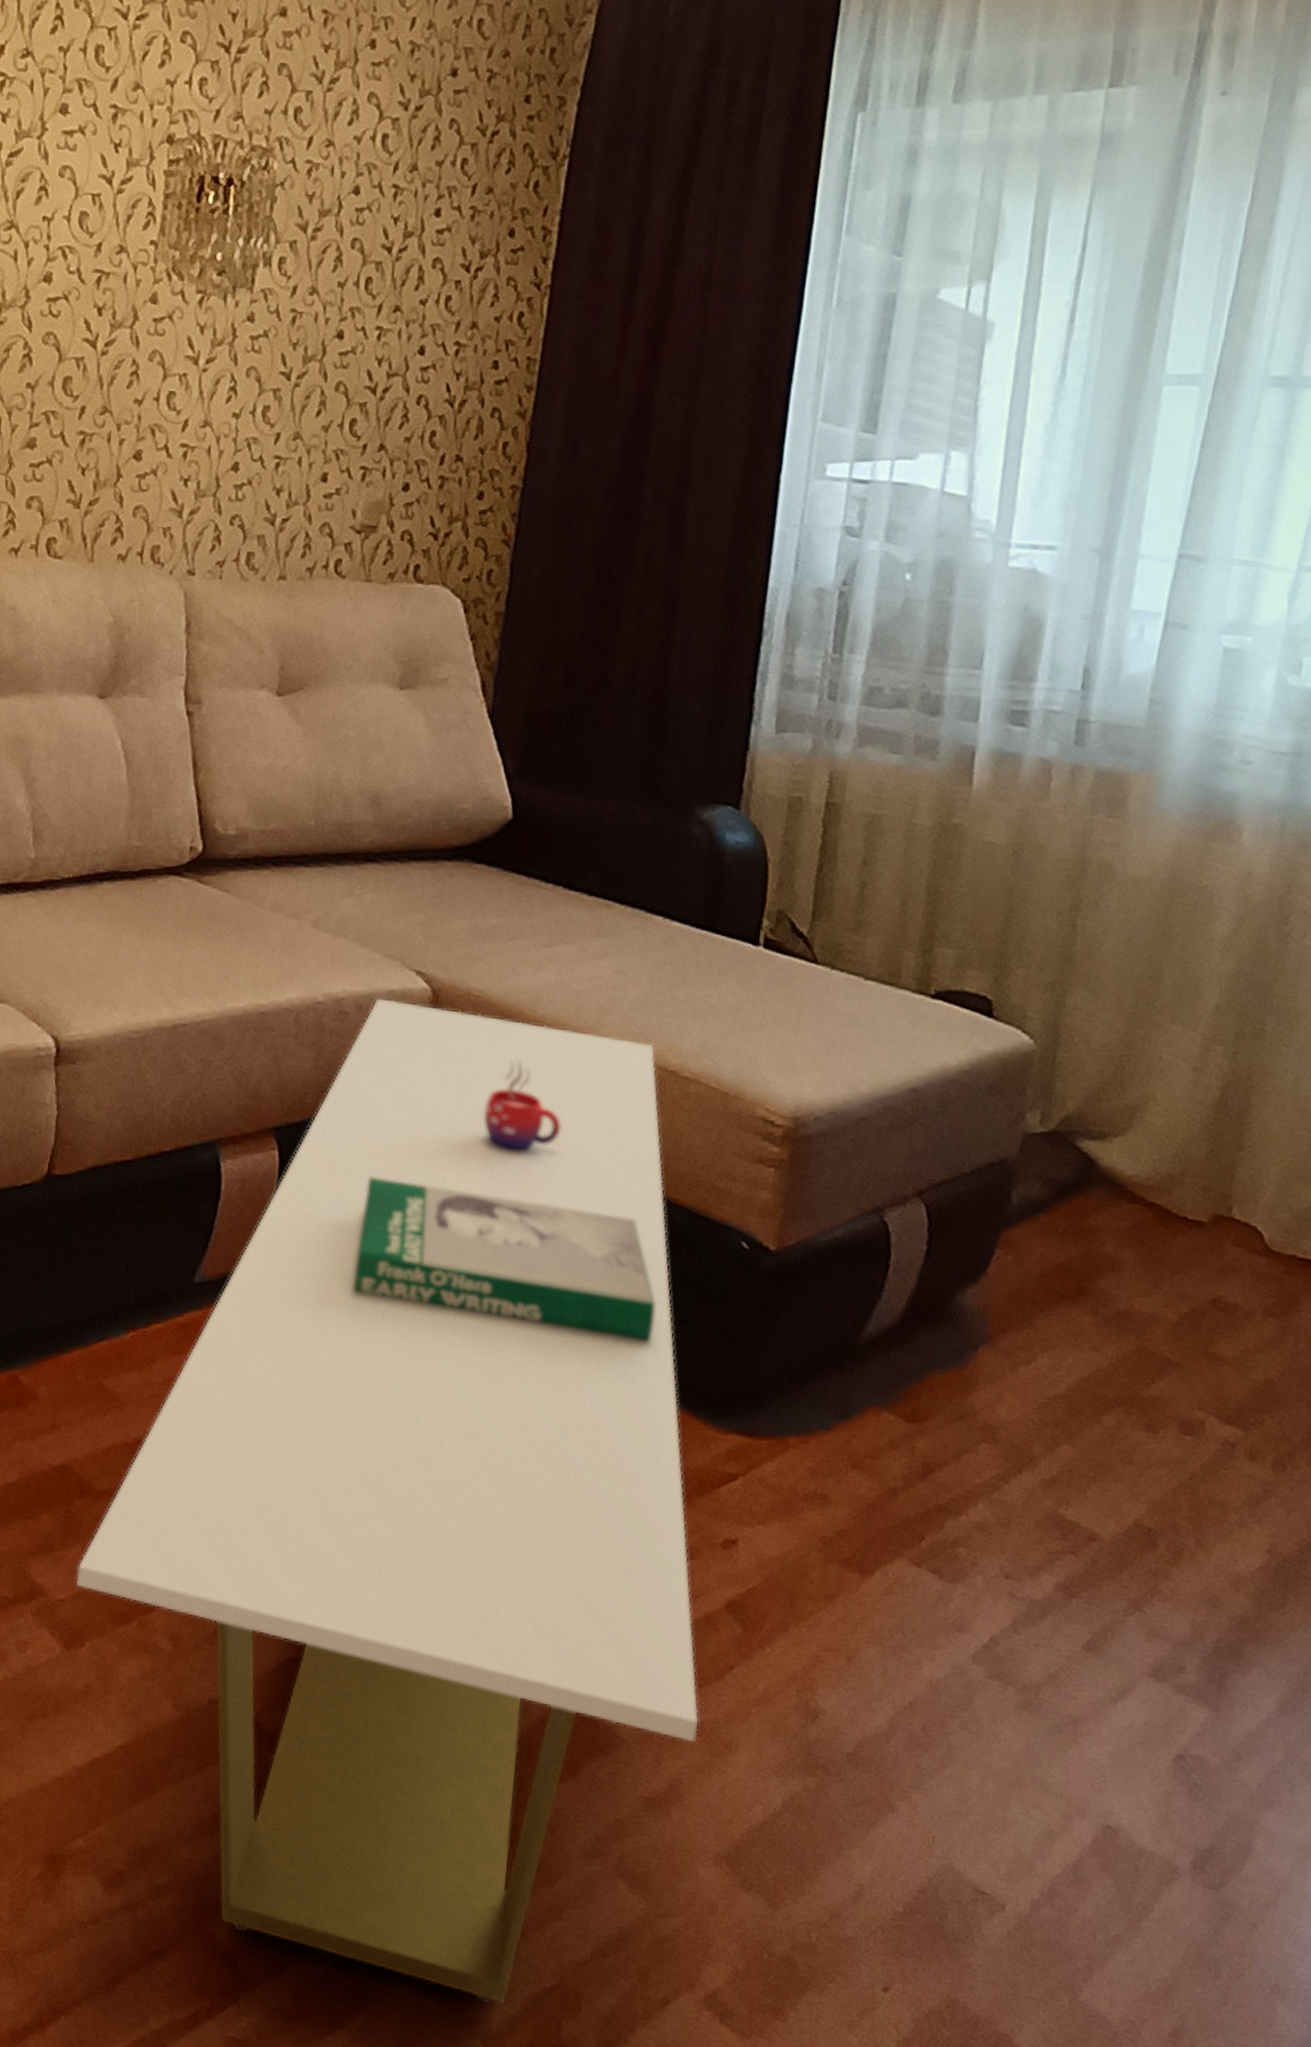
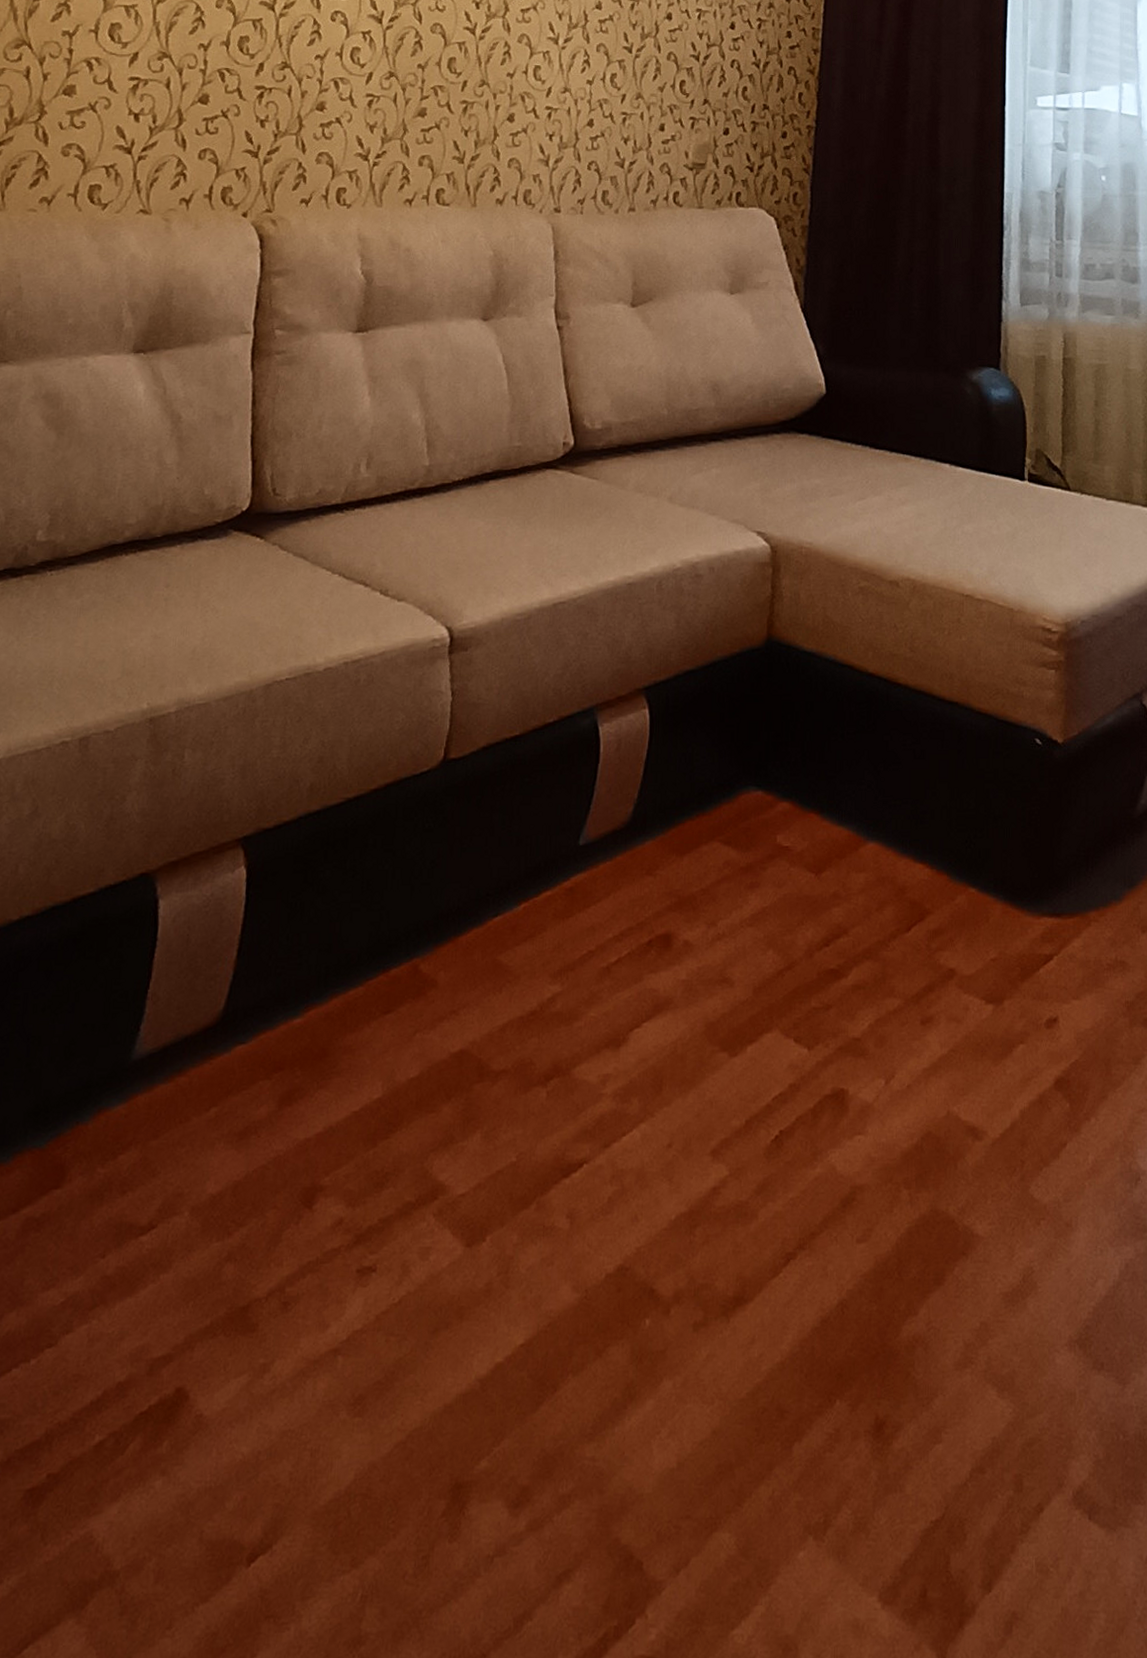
coffee table: present [76,998,699,2004] -> none [476,559,1042,1554]
book: present [353,1176,655,1341] -> none [719,722,972,841]
mug: present [484,1058,560,1152] -> none [820,600,883,683]

